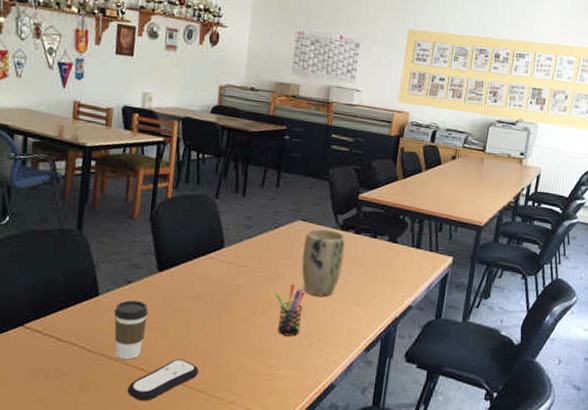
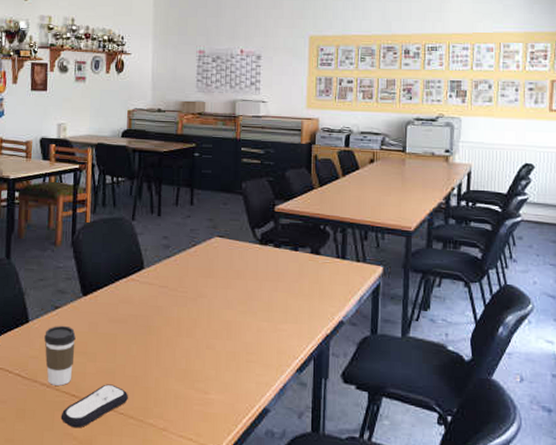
pen holder: present [276,284,305,337] -> none [199,303,228,358]
plant pot: present [301,228,346,297] -> none [222,244,266,315]

